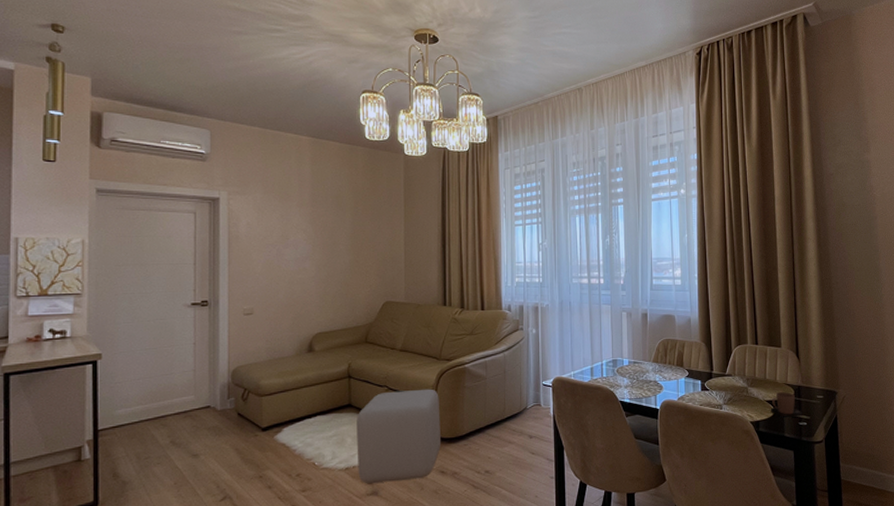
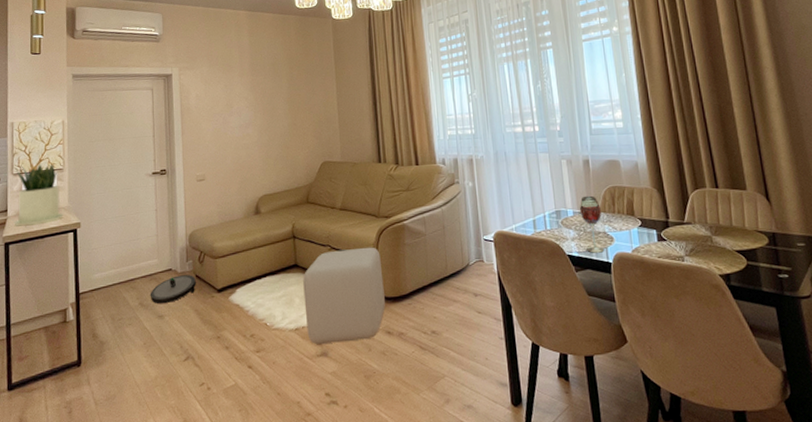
planter: none [16,287,81,355] -> present [14,163,63,226]
robot vacuum: none [183,412,238,442] -> present [150,275,196,303]
wineglass: none [634,347,654,400] -> present [579,195,605,253]
cup: present [771,392,802,417] -> none [742,240,782,269]

